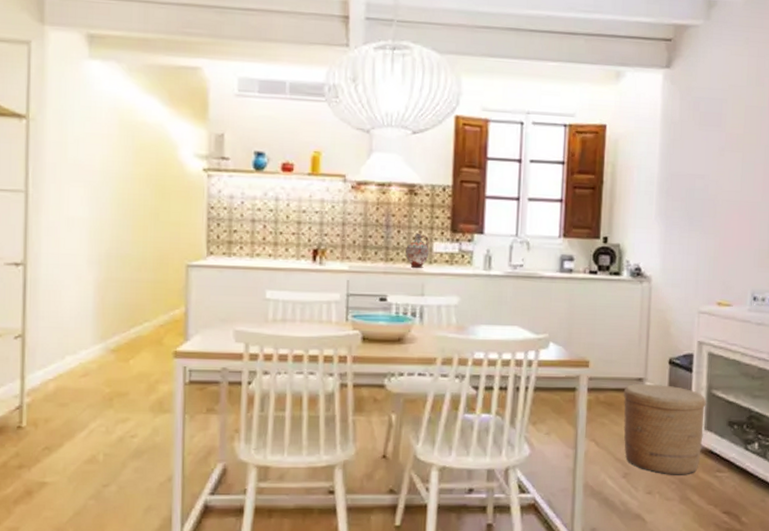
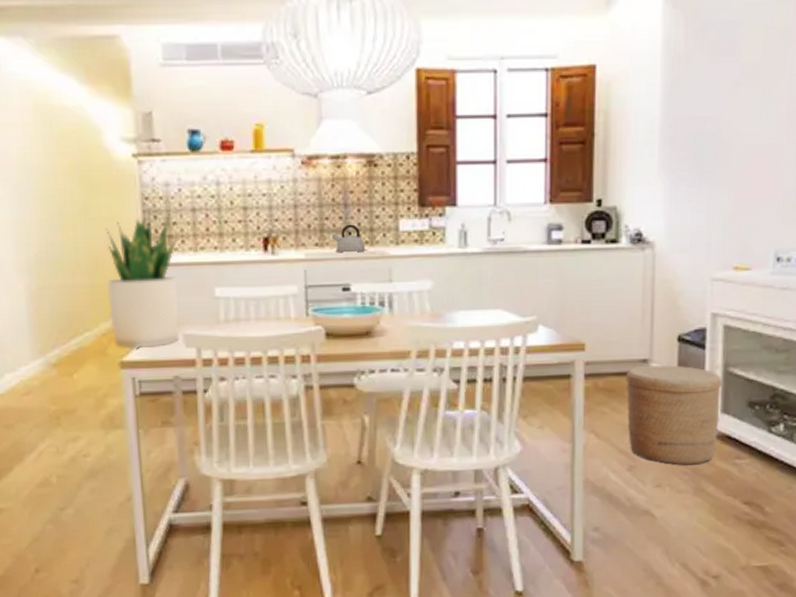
planter: none [169,219,236,341] -> present [107,212,180,349]
kettle: none [374,243,403,268] -> present [333,224,366,253]
ceramic jug: present [405,233,429,268] -> none [368,210,395,251]

